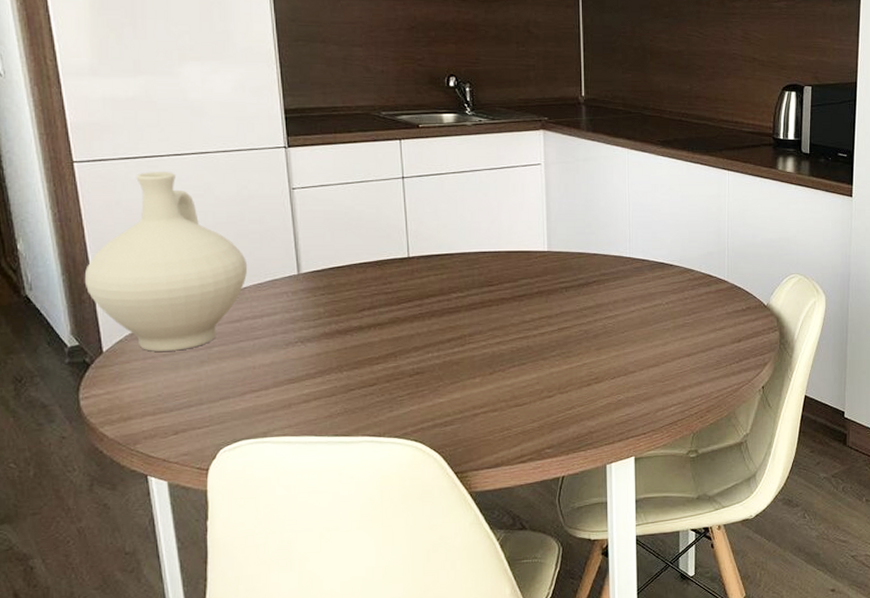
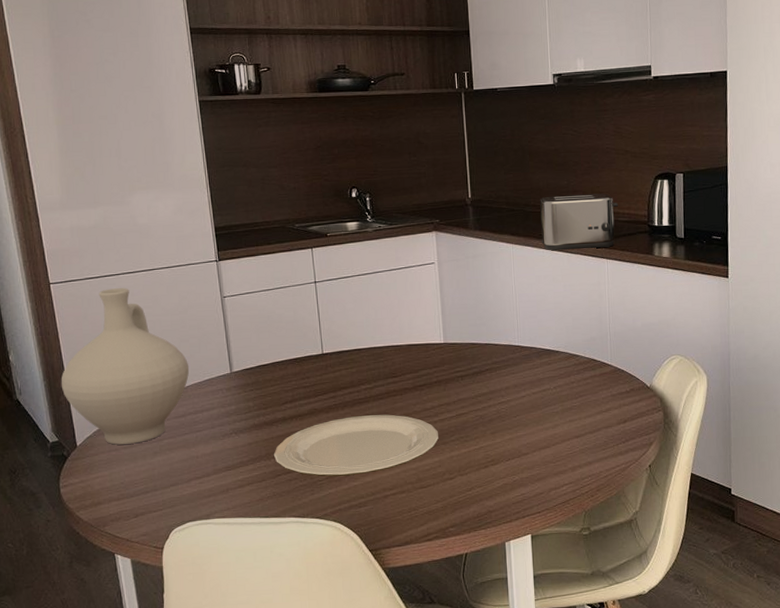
plate: none [346,326,537,393] -> present [273,414,439,477]
toaster: none [659,100,743,160] -> present [540,193,619,252]

